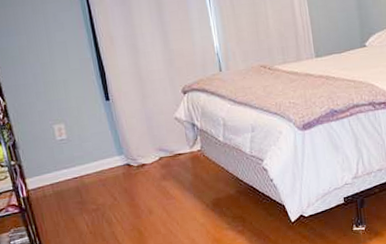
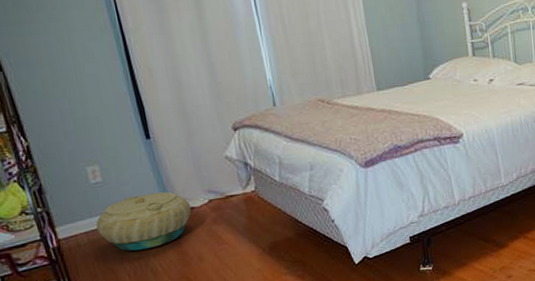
basket: none [60,149,144,203] -> present [96,191,192,251]

